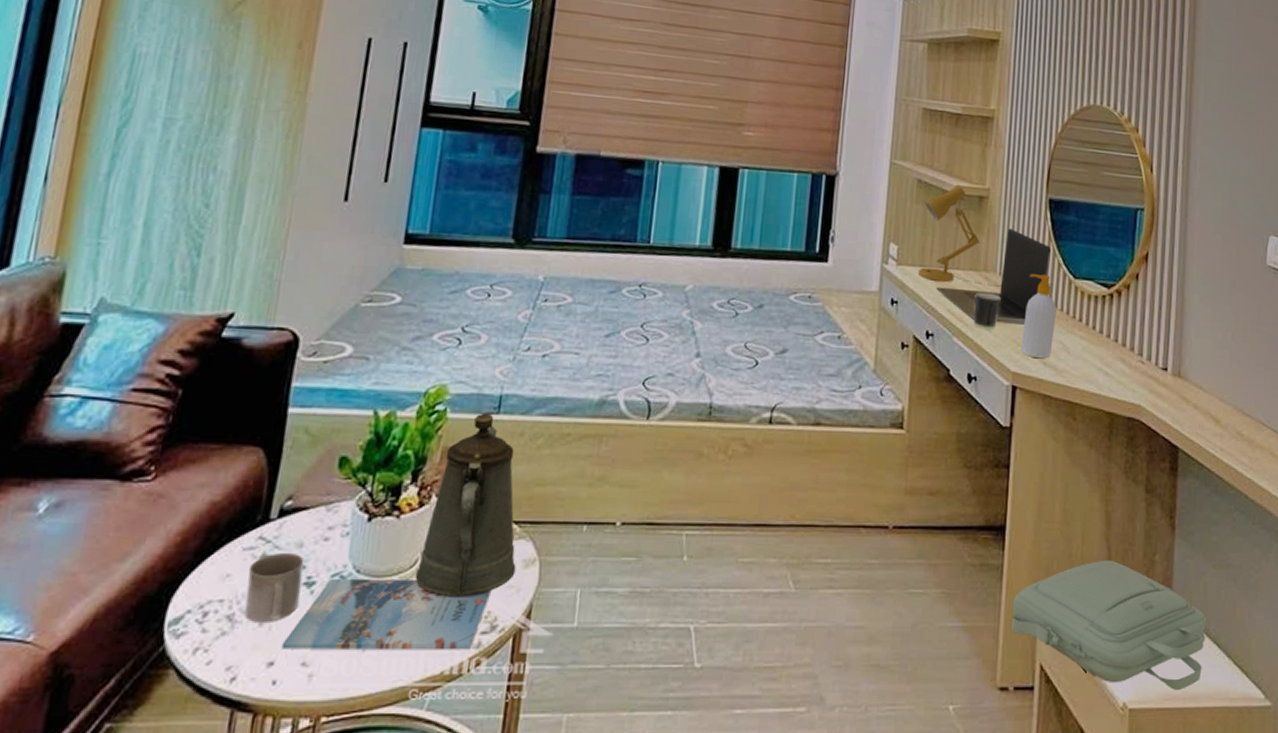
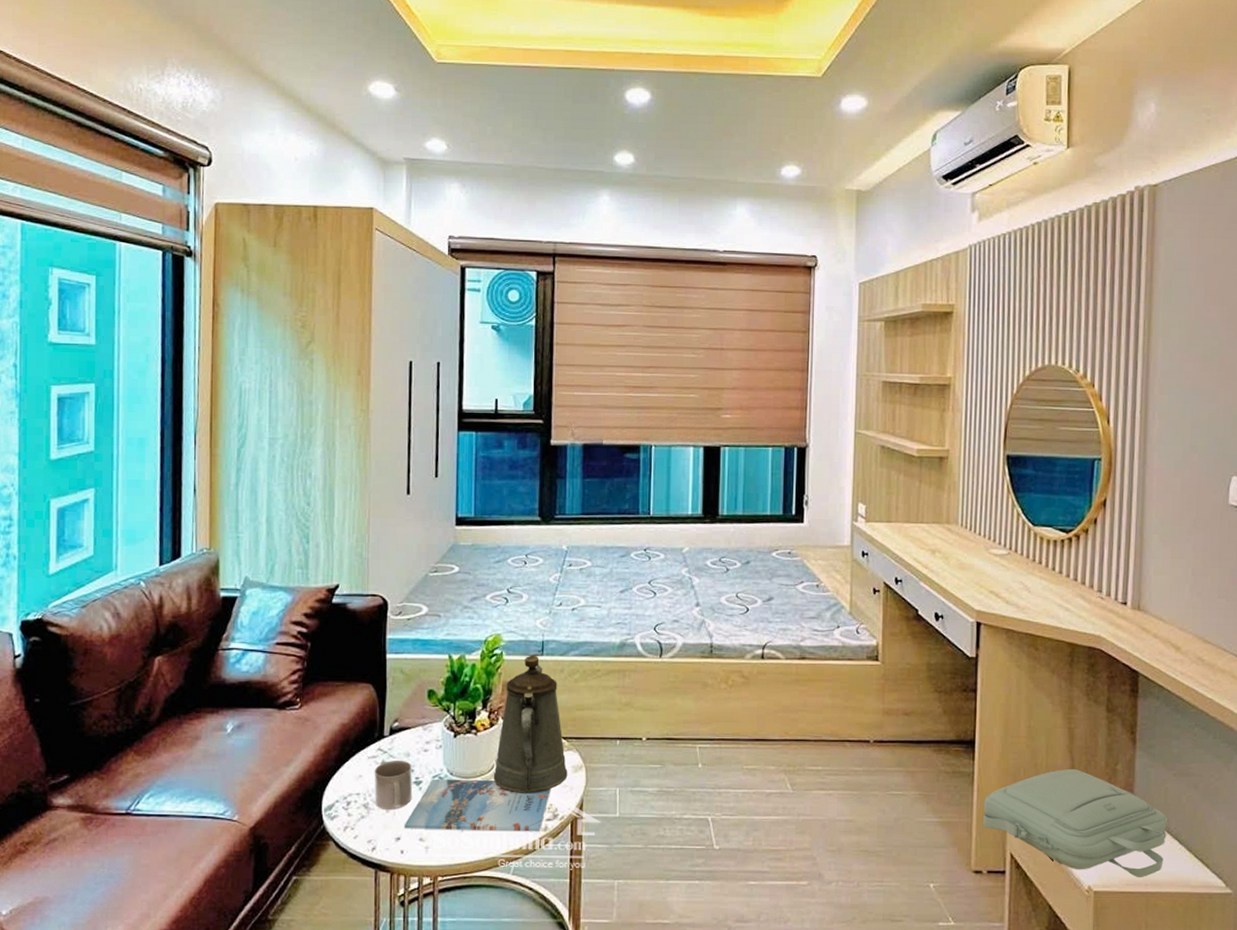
desk lamp: present [917,184,1002,287] -> none [885,448,964,537]
laptop computer: present [936,228,1052,324] -> none [903,484,1011,569]
mug: present [973,292,1002,330] -> none [938,542,964,574]
soap bottle: present [1021,274,1057,359] -> none [984,524,1017,598]

